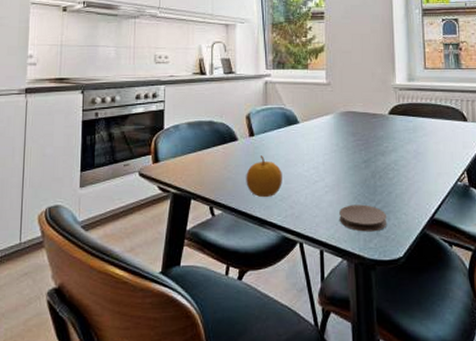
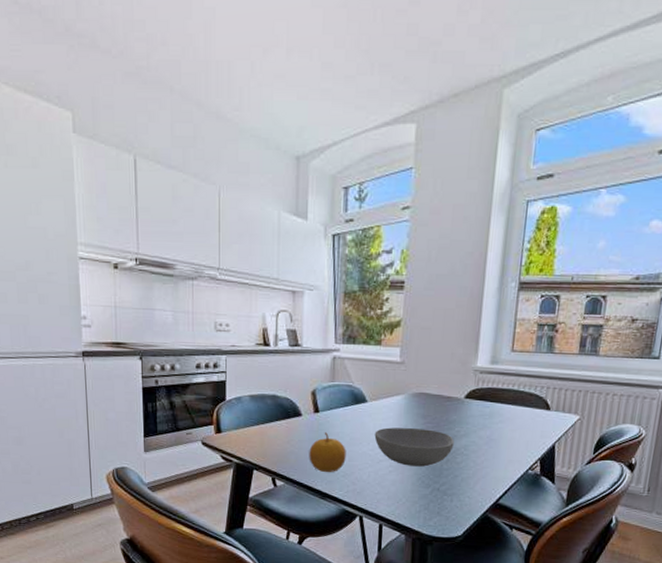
bowl: none [308,146,384,185] -> present [374,427,454,467]
coaster: present [339,204,388,232] -> none [401,485,450,511]

